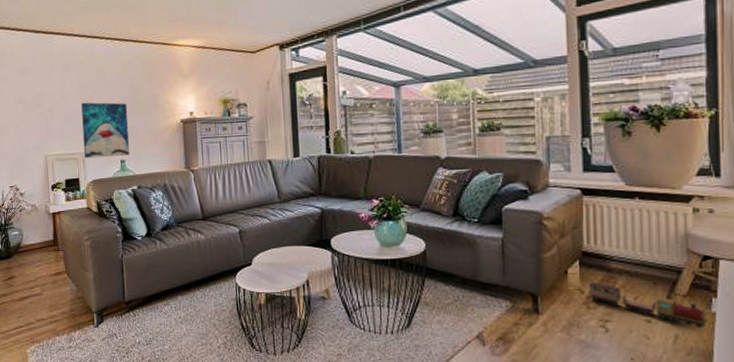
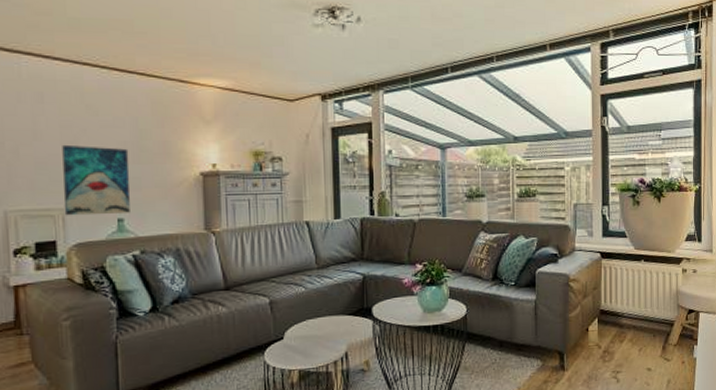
toy train: present [589,281,708,329] -> none [605,336,691,373]

